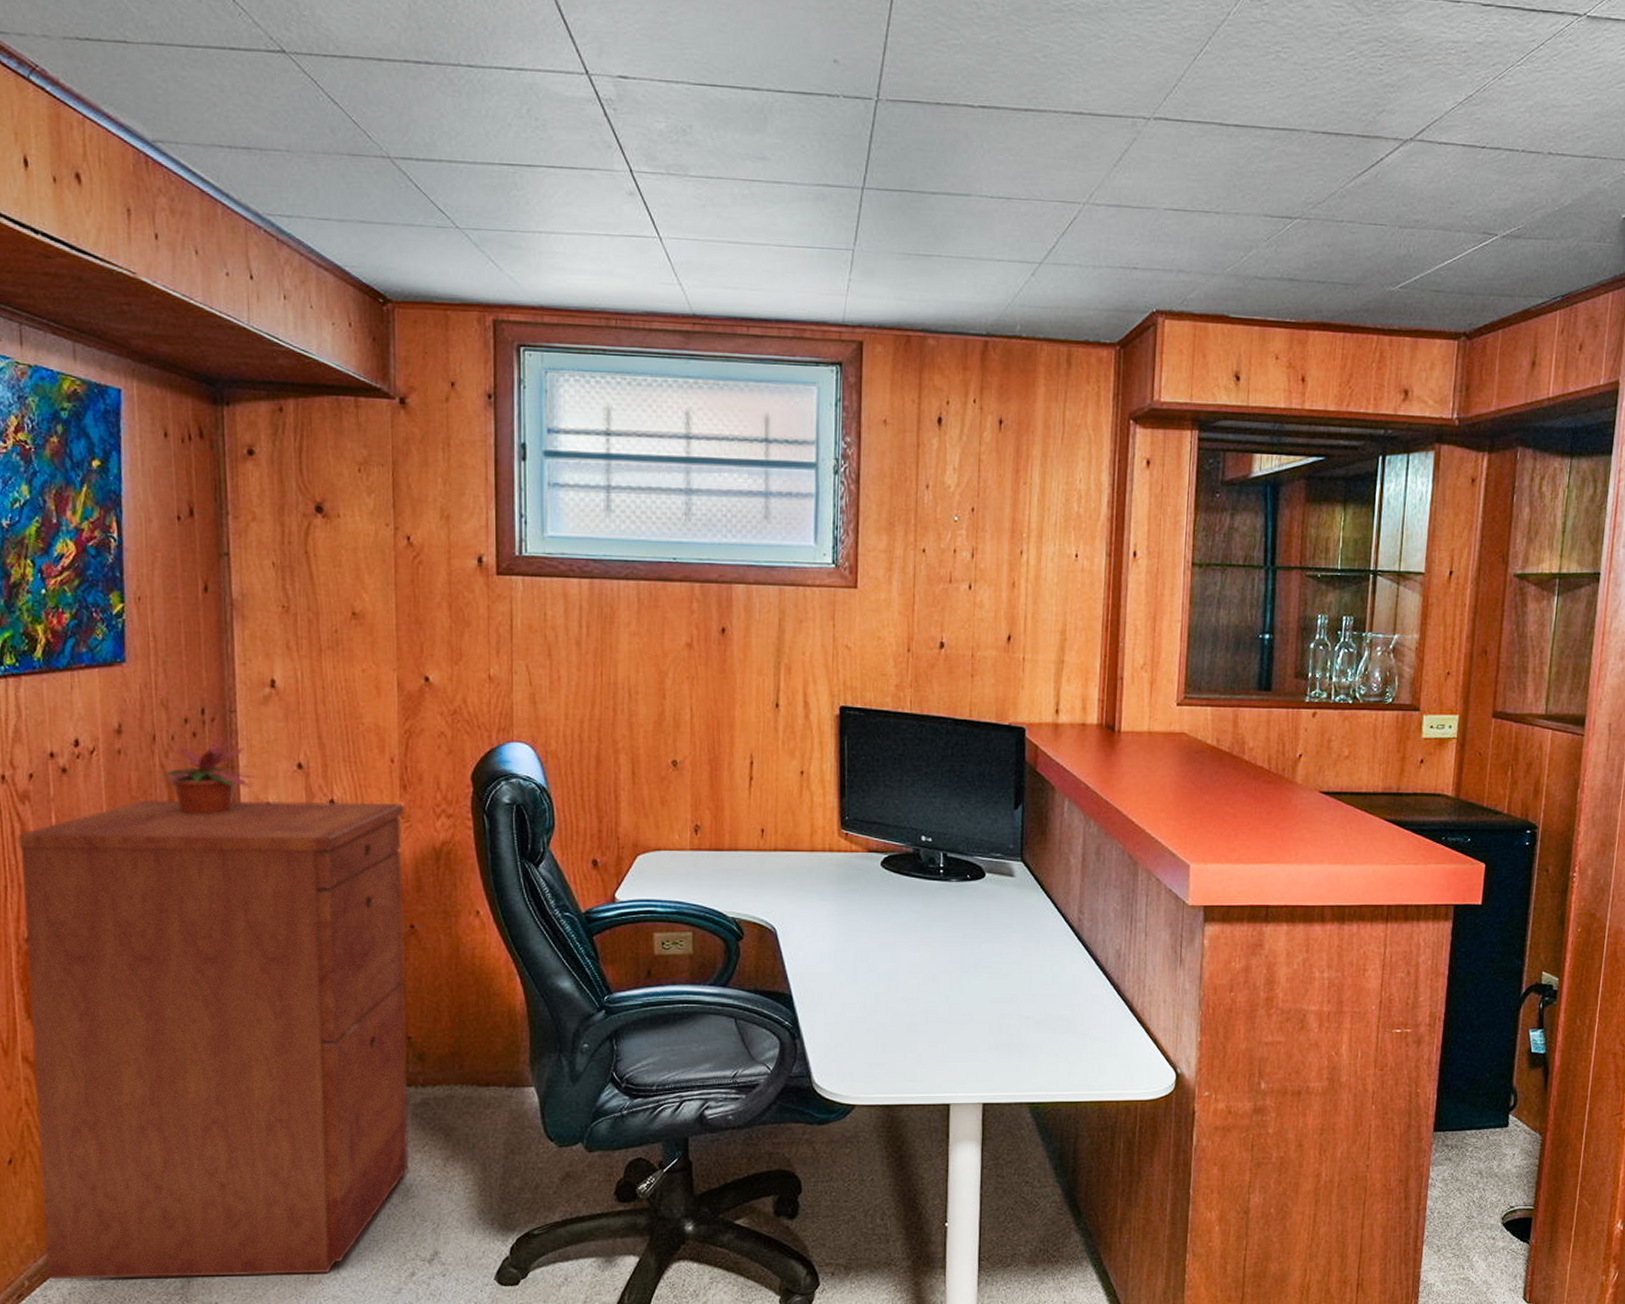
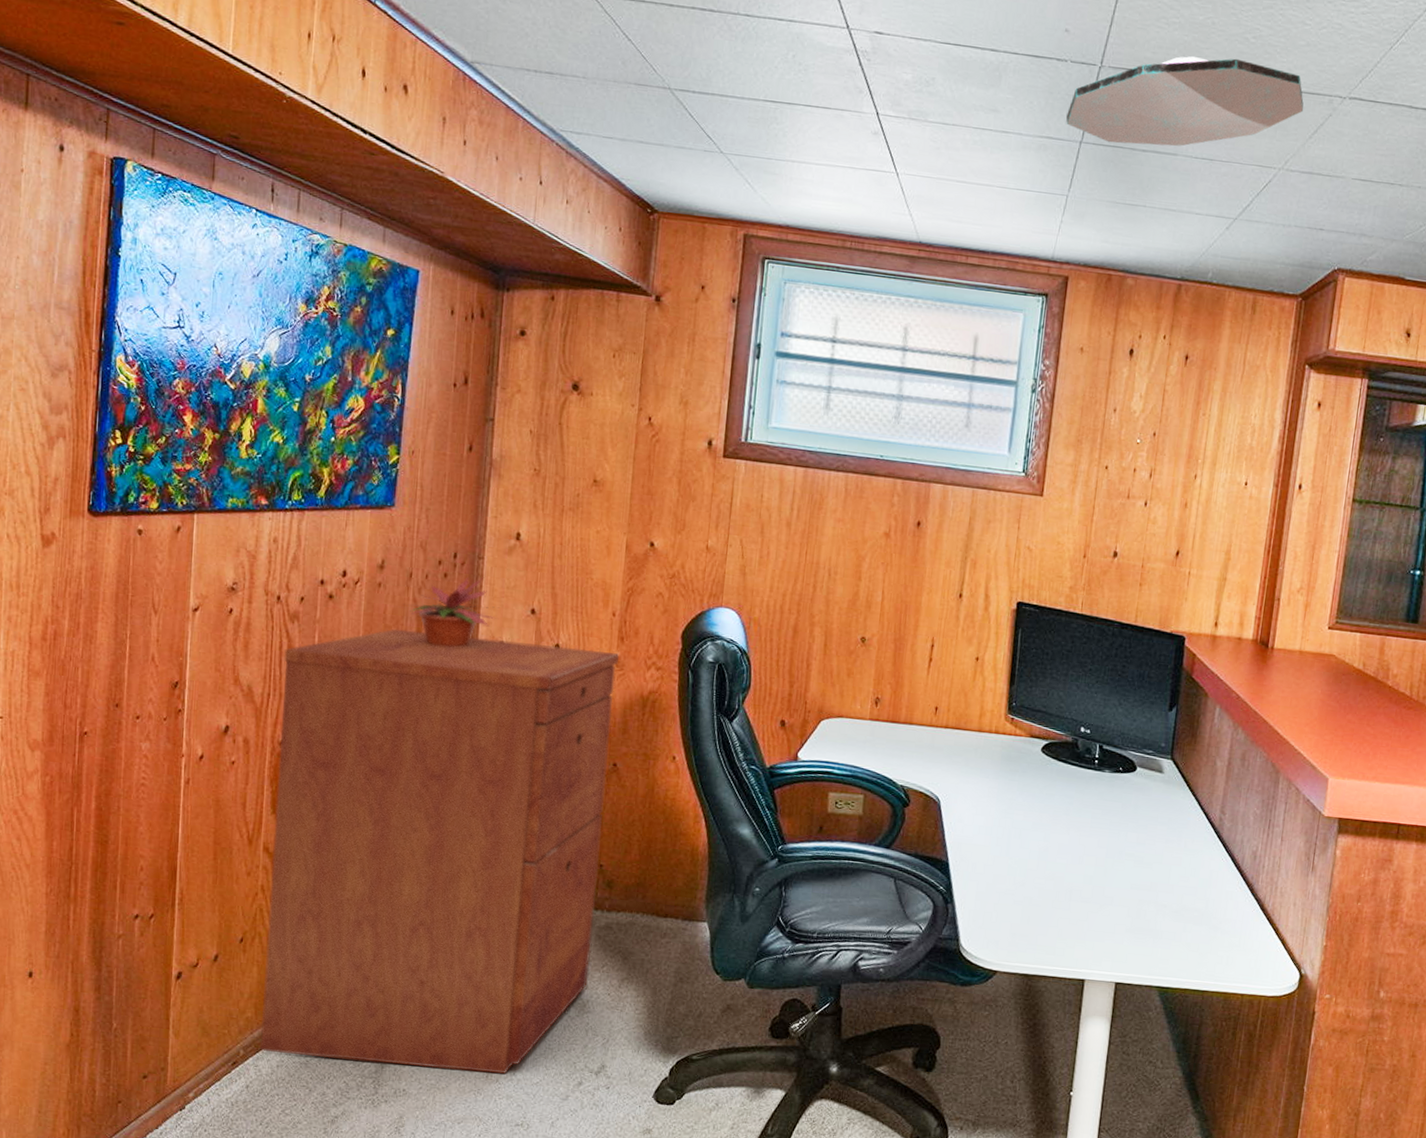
ceiling light: none [844,81,1106,187] -> present [1066,56,1304,147]

